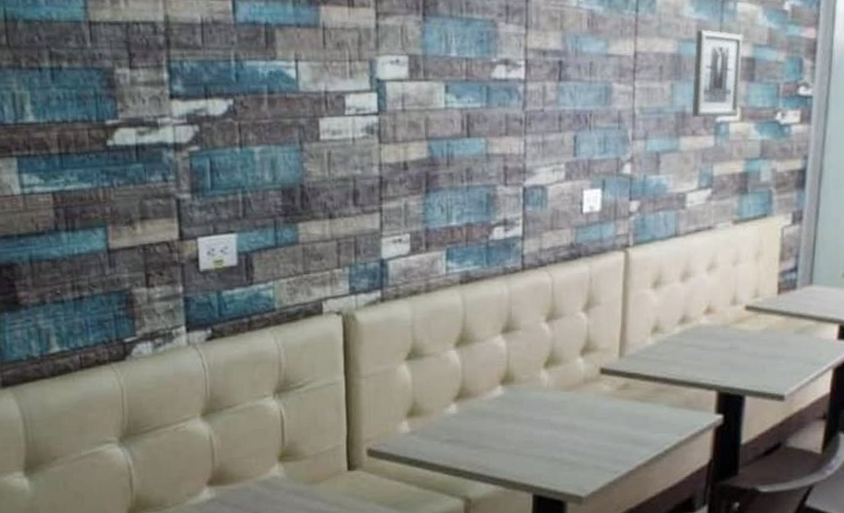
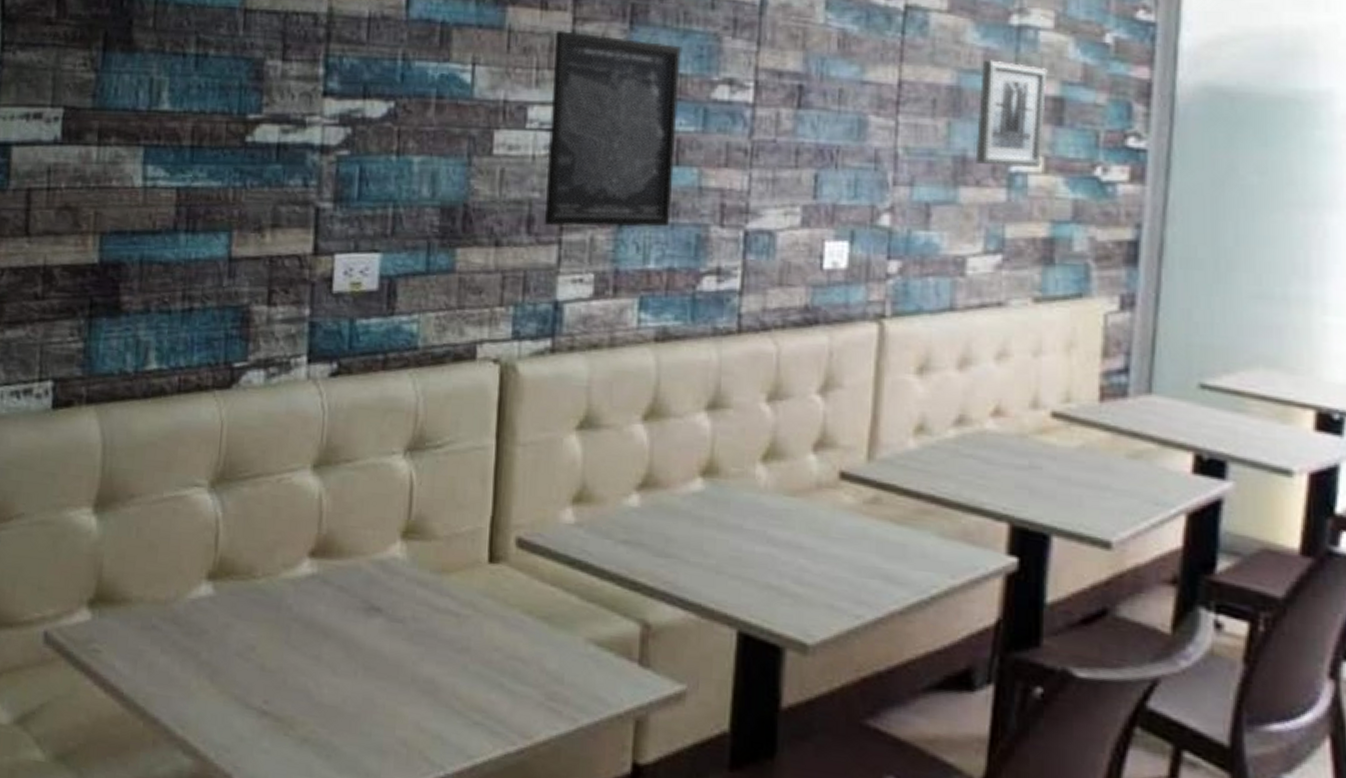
wall art: none [363,24,467,197] -> present [544,30,681,227]

